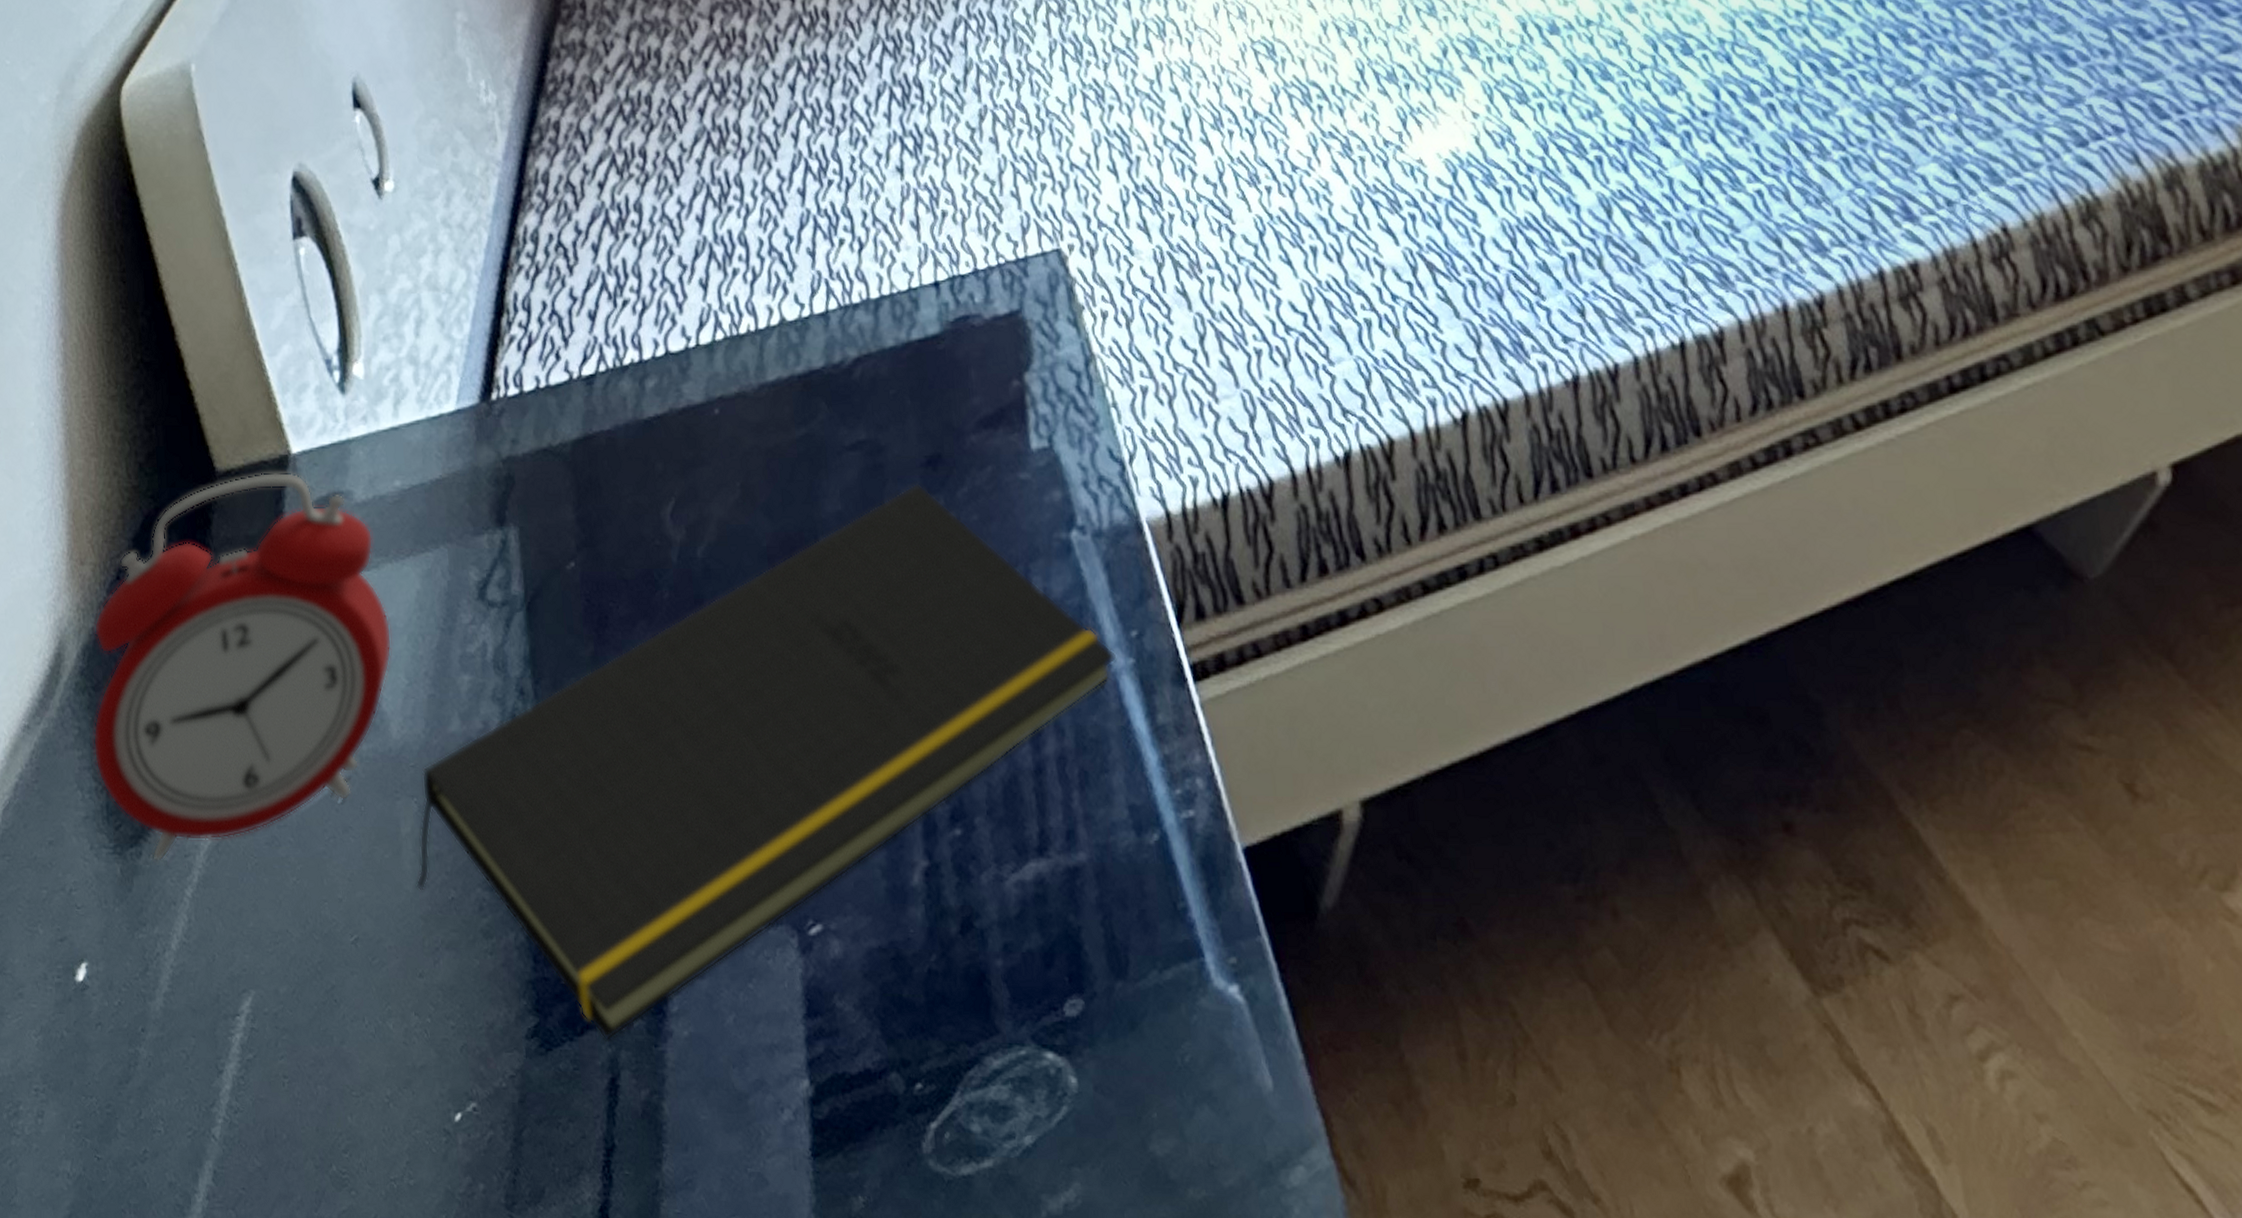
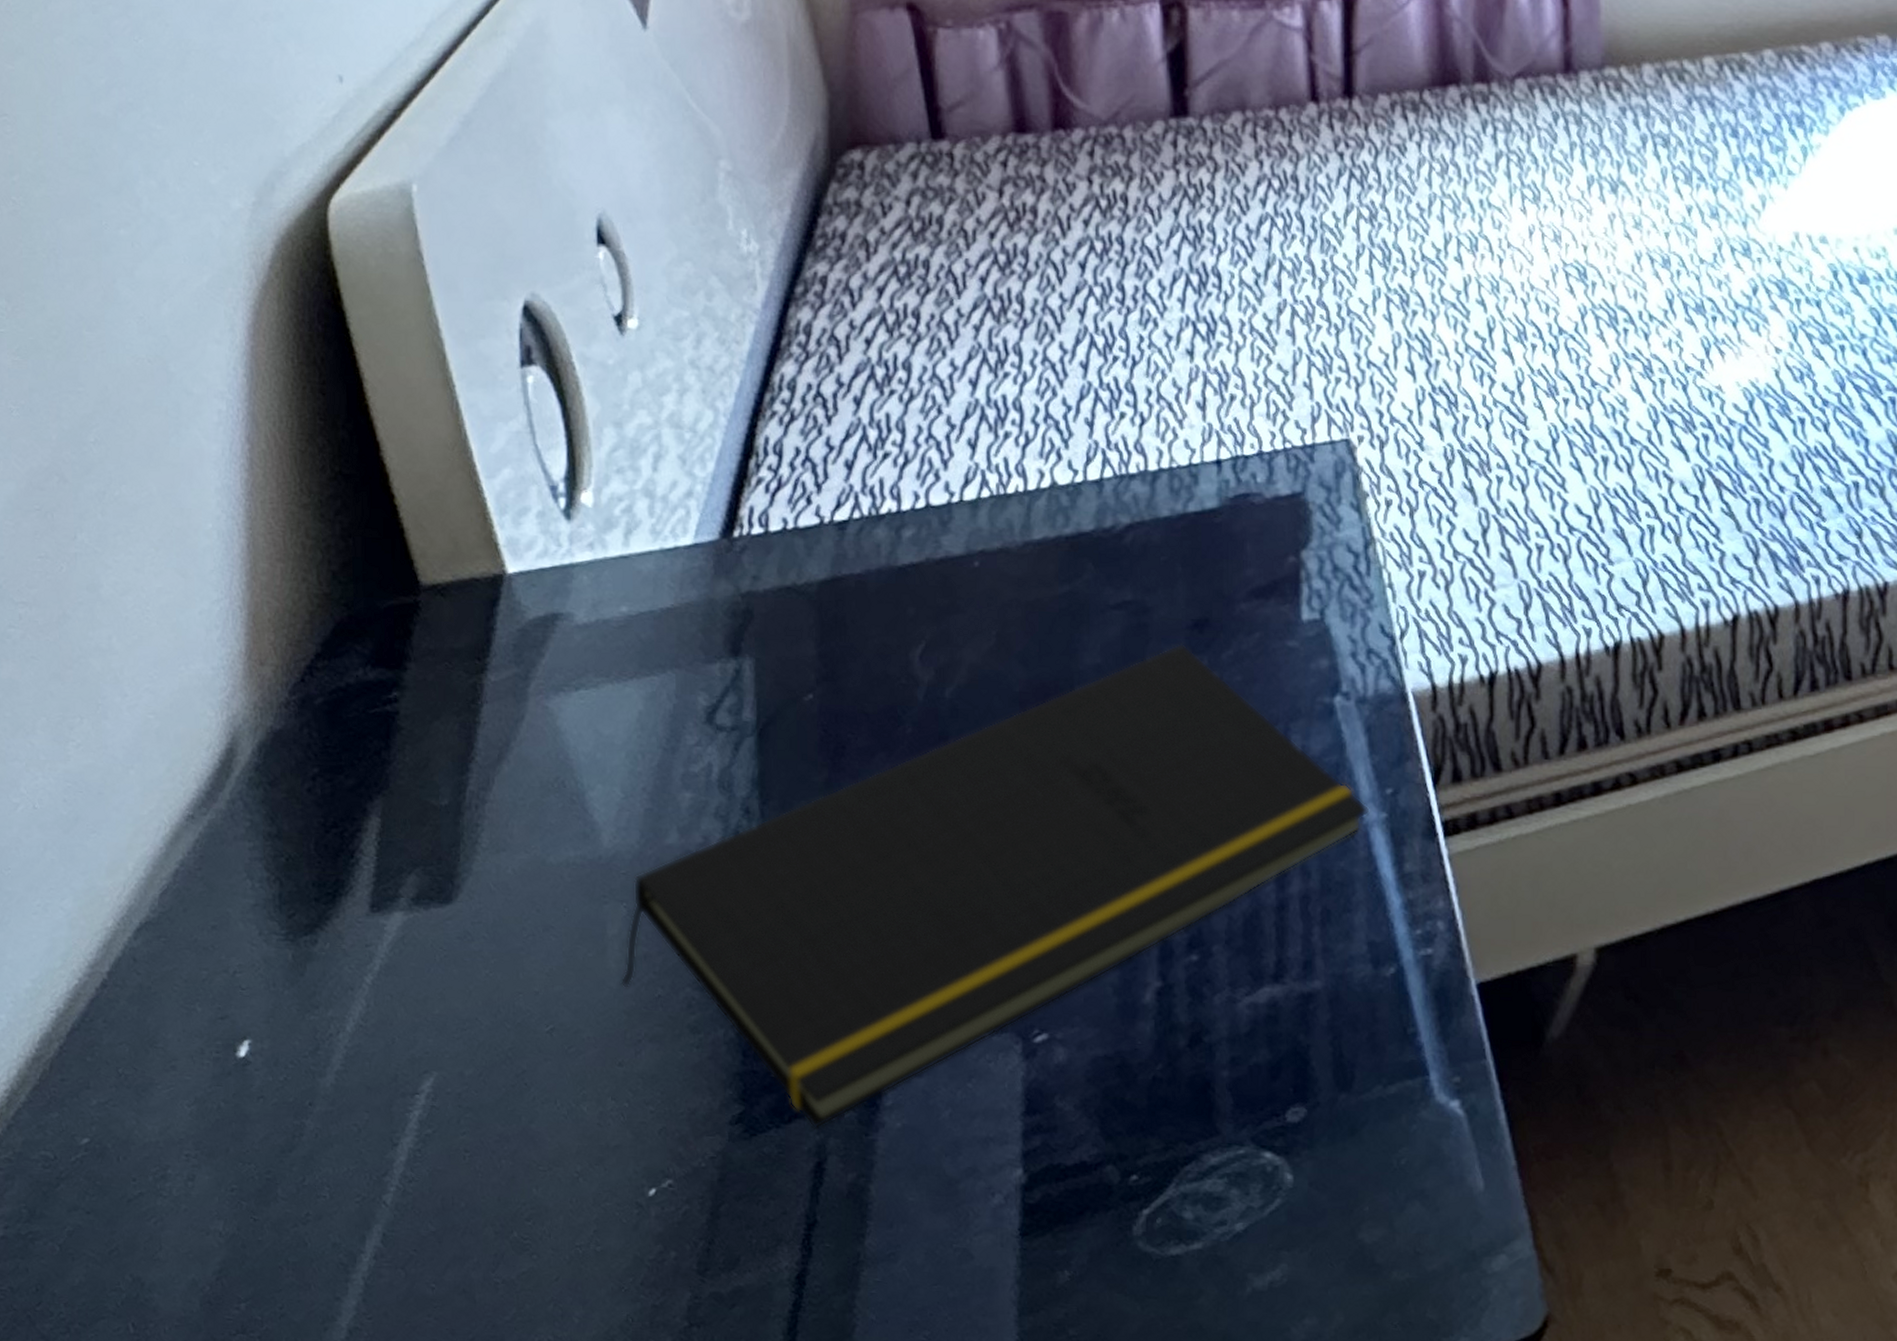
alarm clock: present [93,472,392,863] -> none [266,589,609,951]

